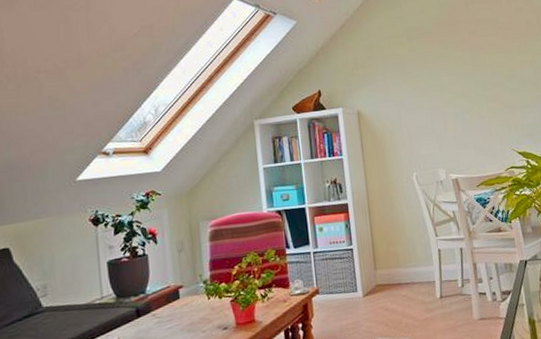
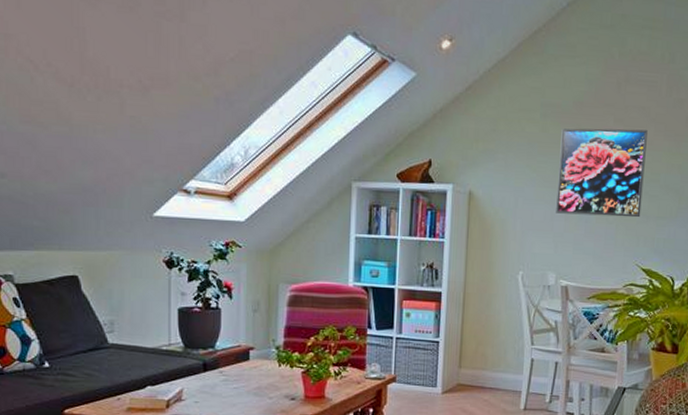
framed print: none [426,37,507,118] -> present [556,128,648,218]

